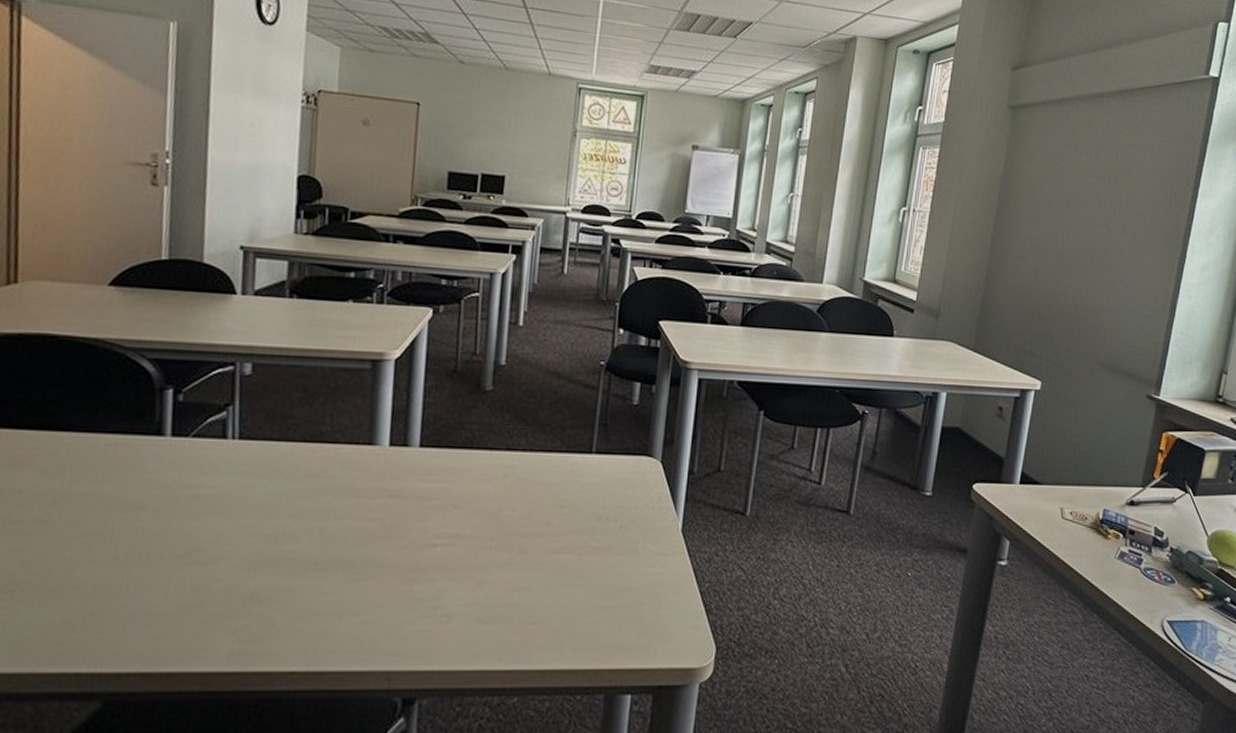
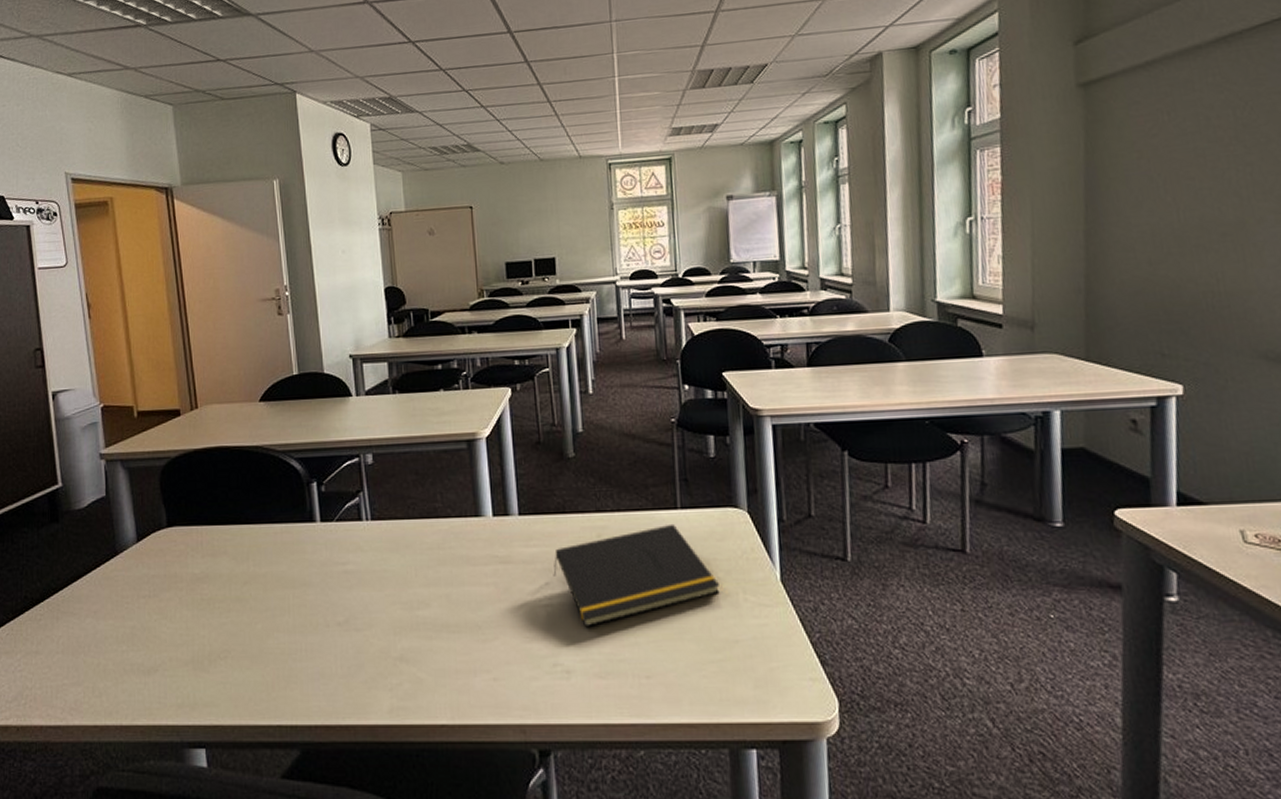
notepad: none [448,468,623,570] -> present [553,523,721,628]

